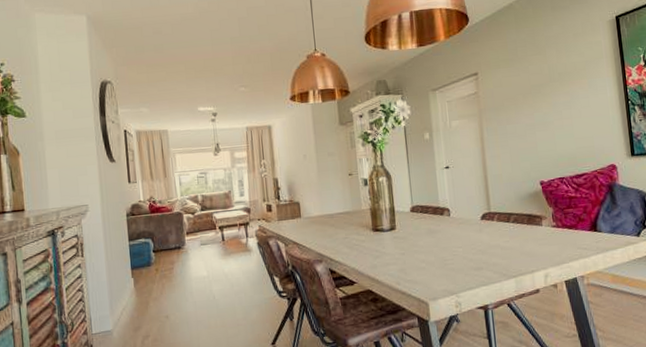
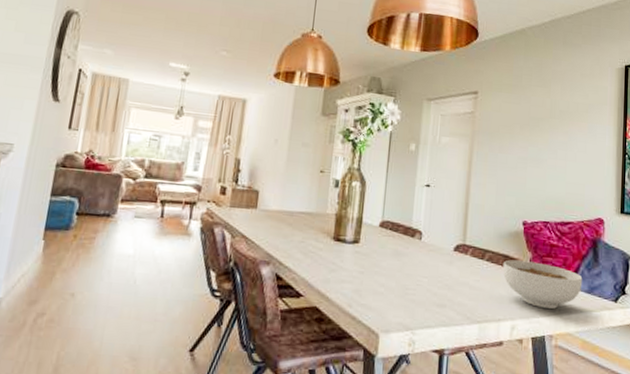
bowl: none [528,215,605,254] -> present [502,259,583,310]

